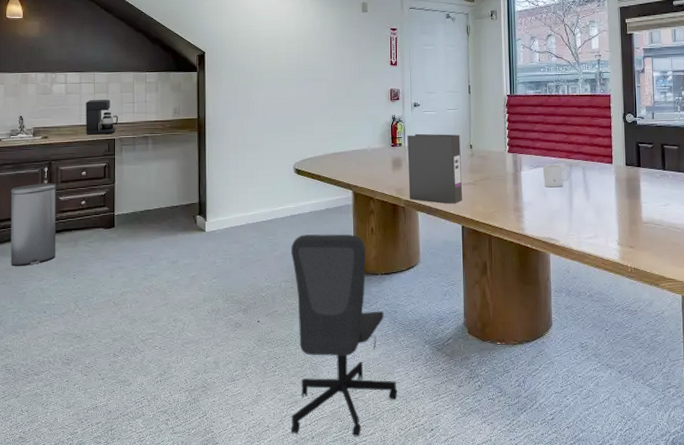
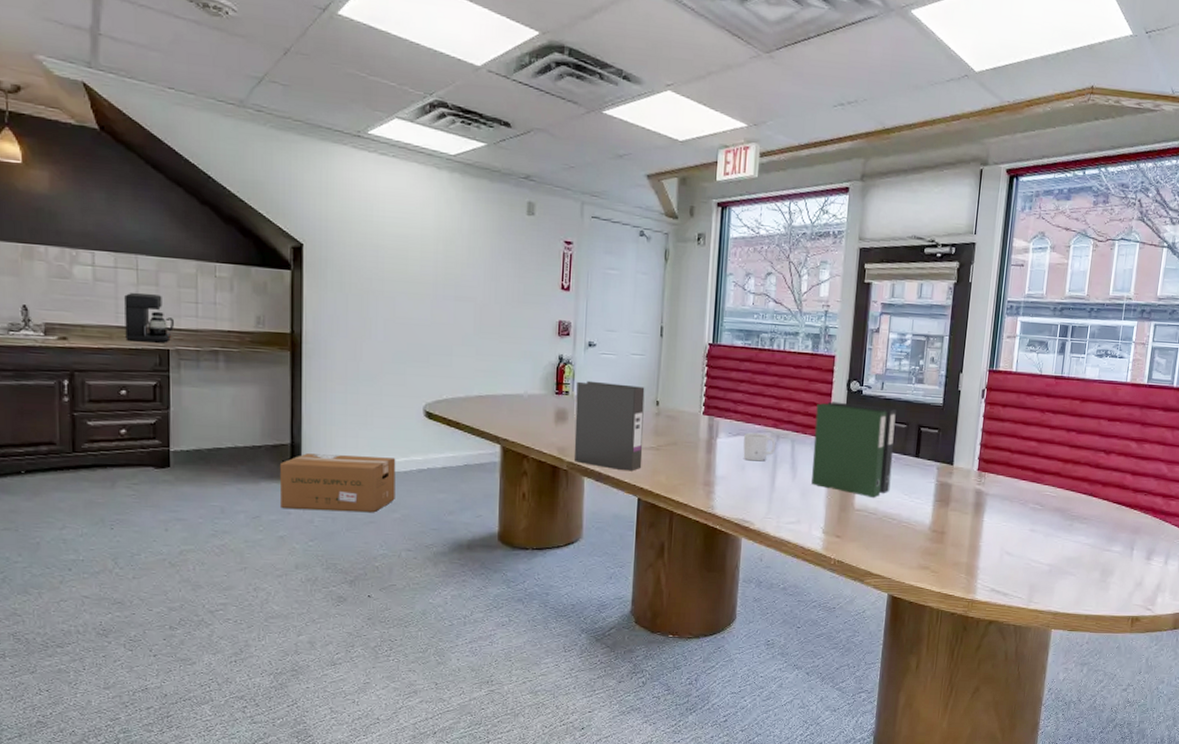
pedal bin: present [11,183,56,266] -> none [12,400,85,509]
box: none [191,207,275,254] -> present [279,453,396,513]
office chair: present [290,234,397,436] -> none [406,494,543,733]
binder: none [600,132,671,212] -> present [811,401,896,499]

